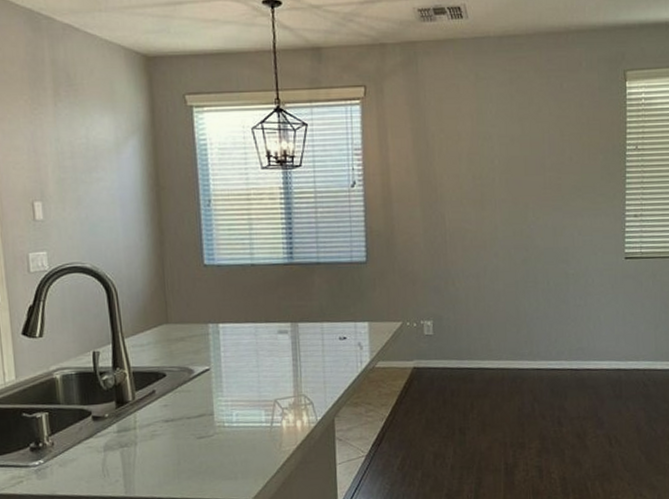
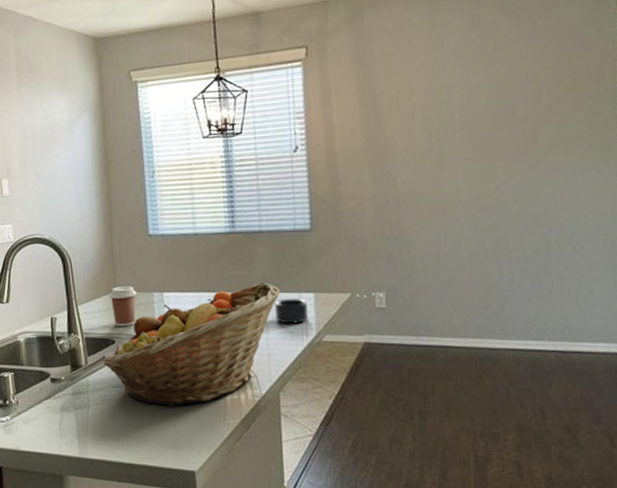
fruit basket: none [153,312,337,438] -> present [103,281,281,407]
coffee cup: none [159,317,191,360] -> present [108,286,138,327]
mug: none [330,327,363,352] -> present [273,298,309,324]

